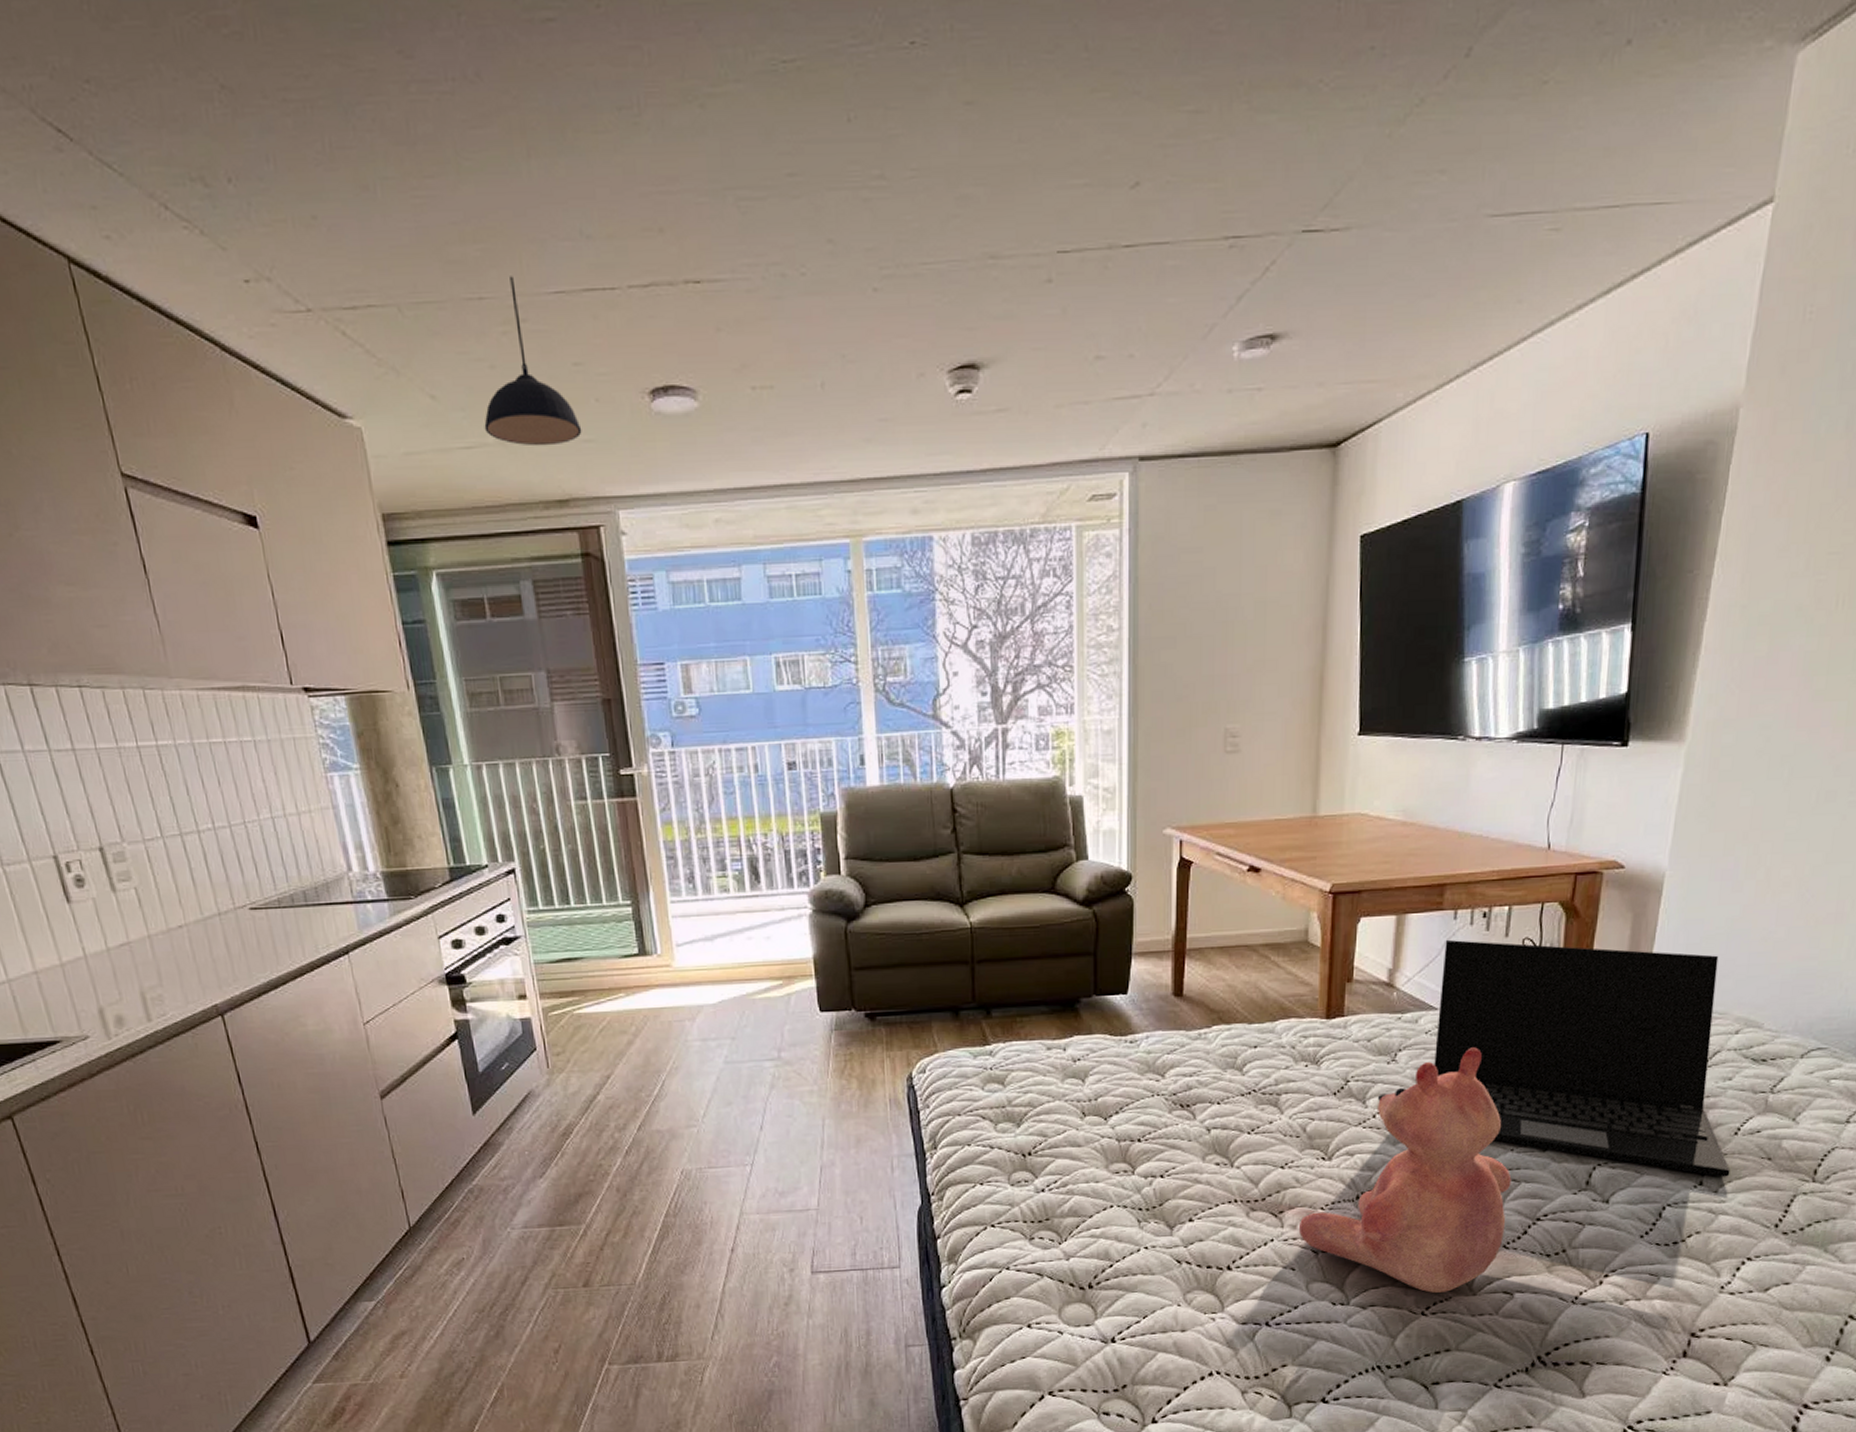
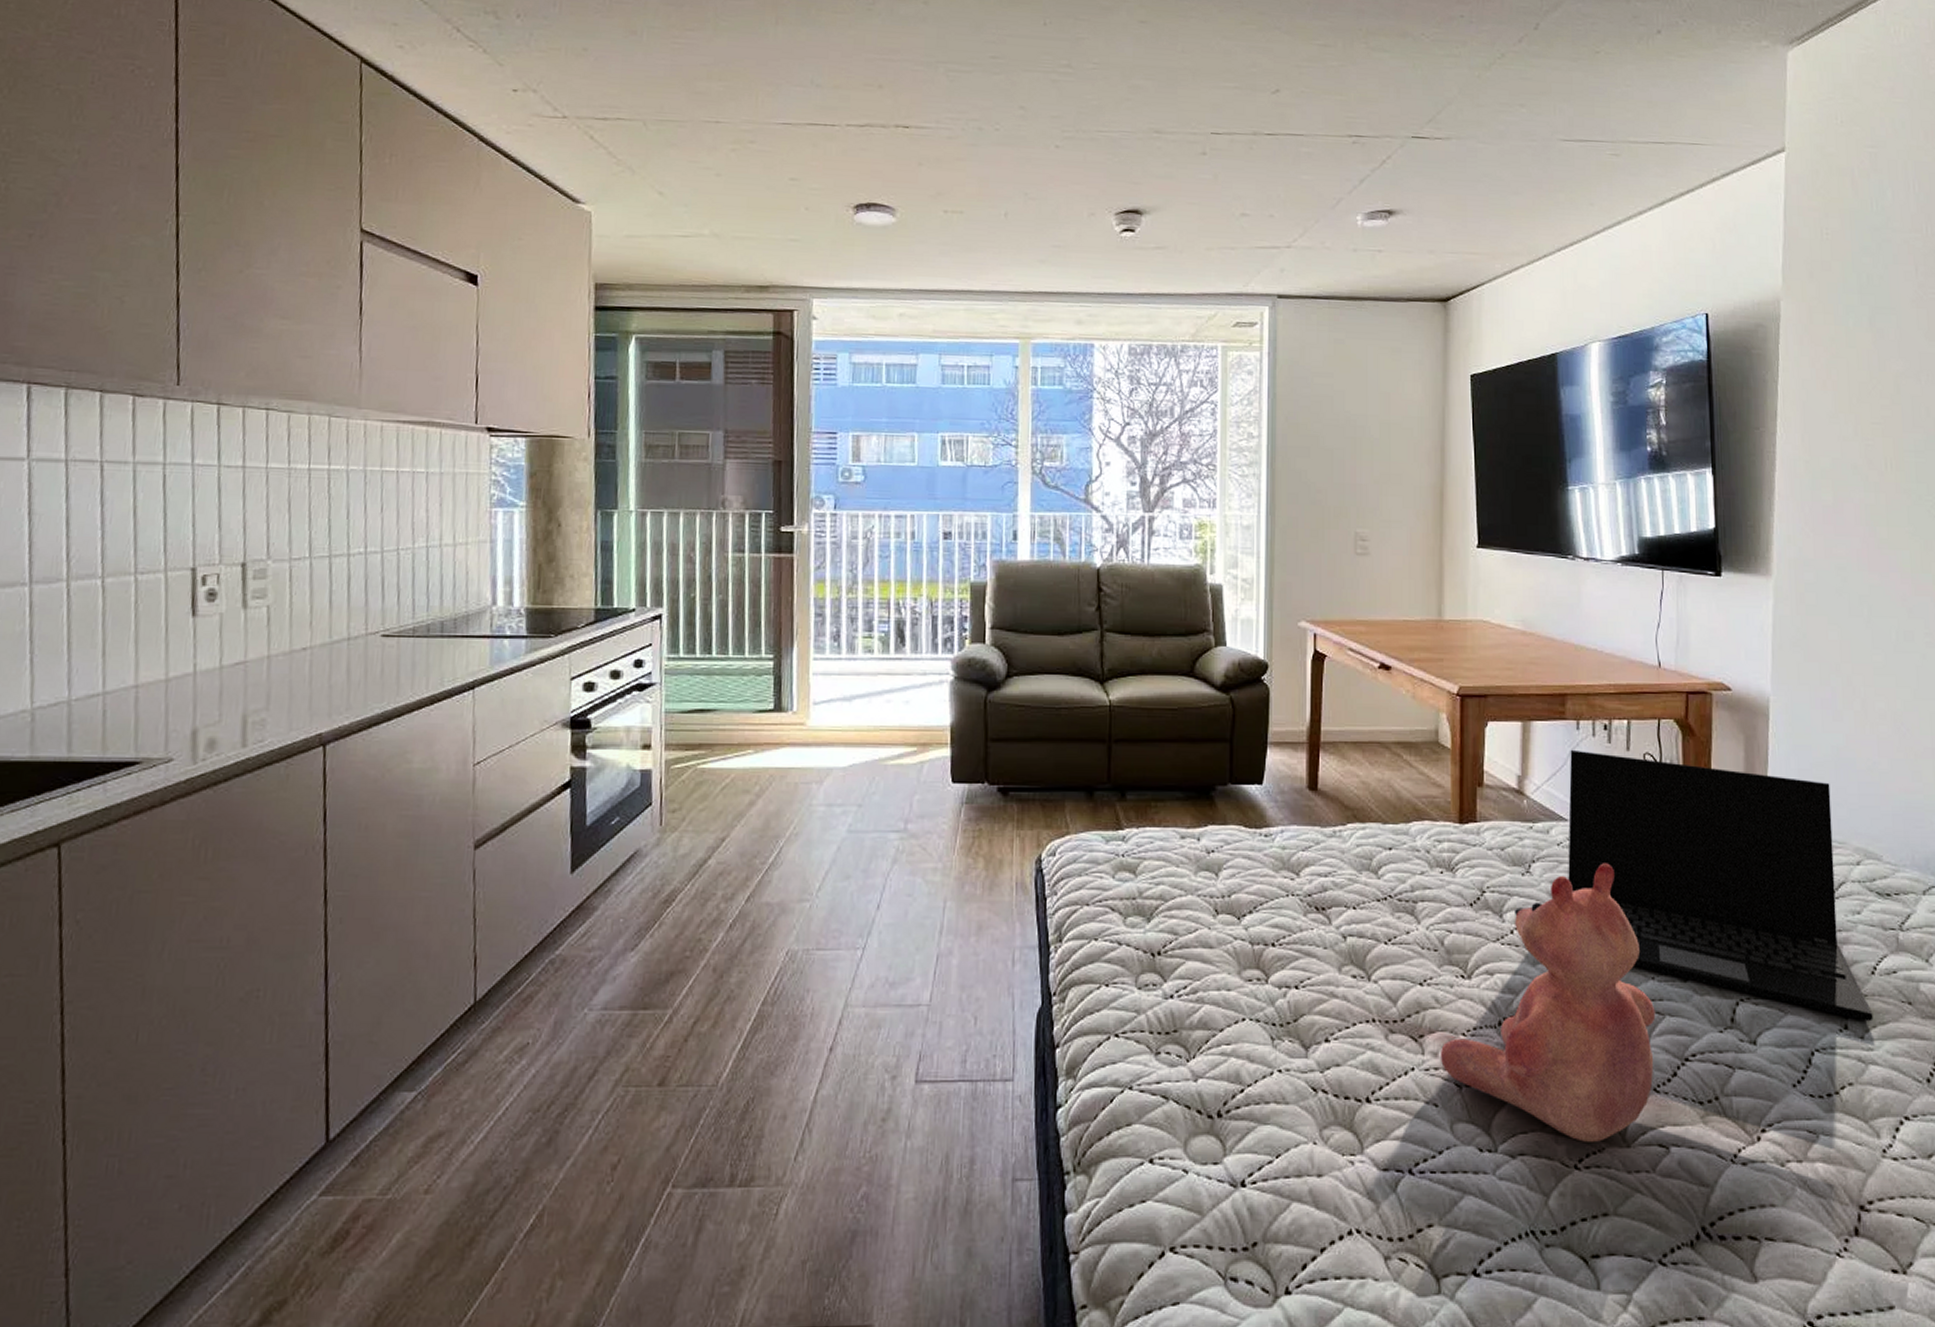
pendant light: present [484,276,582,447] -> none [702,108,790,241]

